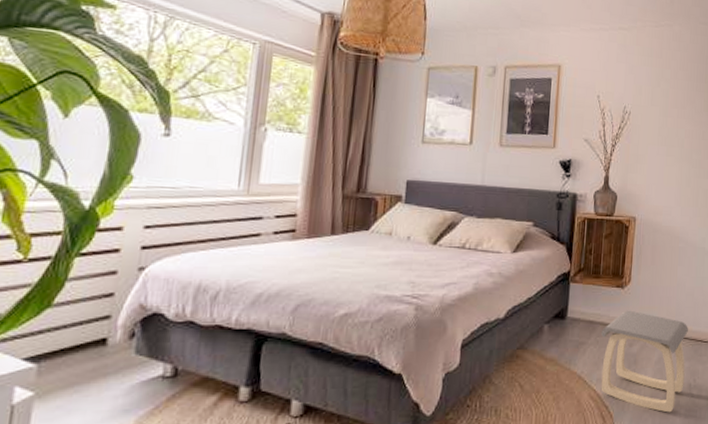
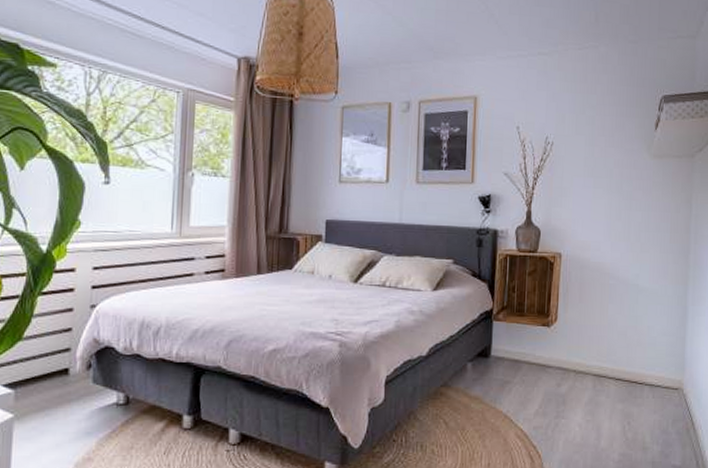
stool: present [600,310,688,413] -> none [526,349,621,455]

